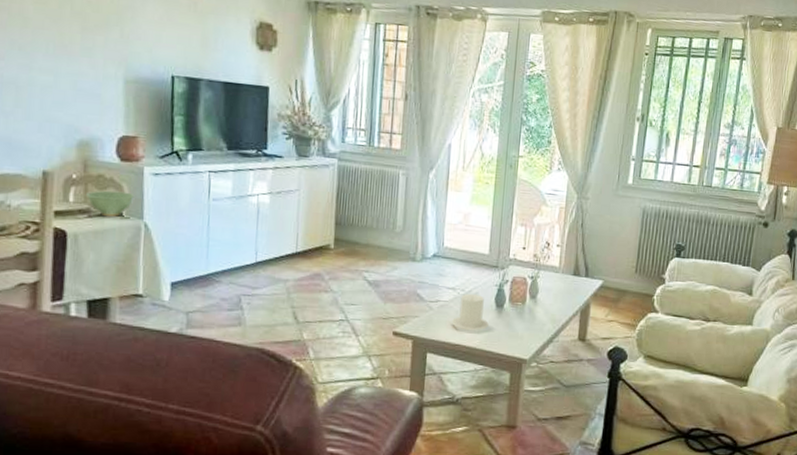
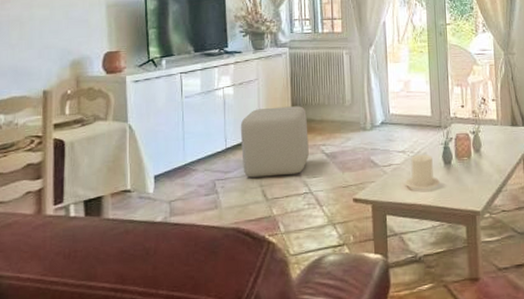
bowl: present [86,190,135,217] -> none [80,100,120,124]
pouf: none [273,223,351,299] -> present [240,106,309,178]

